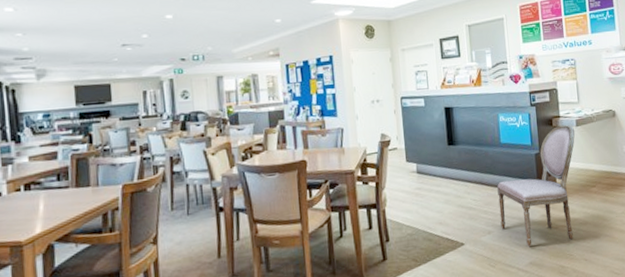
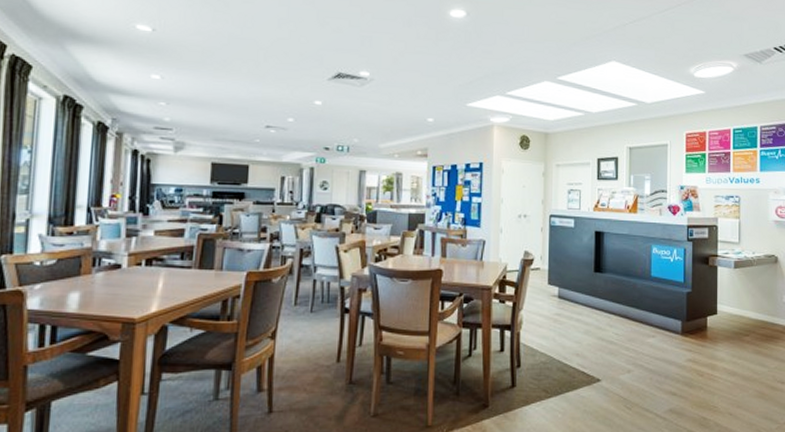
dining chair: present [497,125,575,248] -> none [642,266,733,393]

